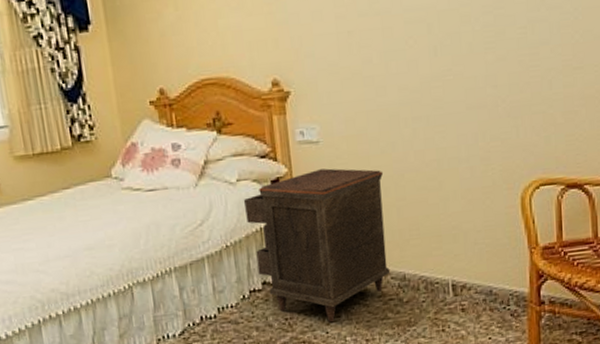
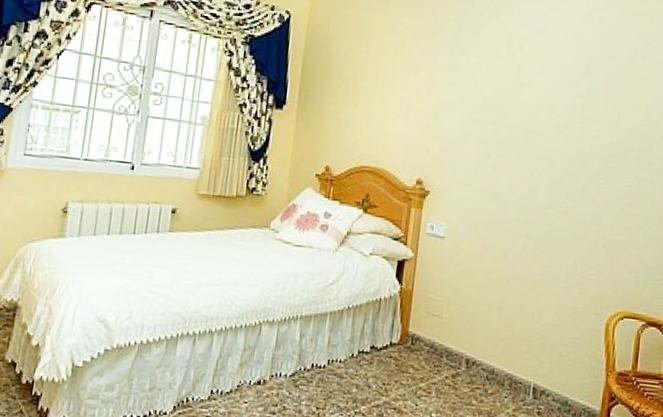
nightstand: present [243,168,391,323] -> none [369,260,493,397]

